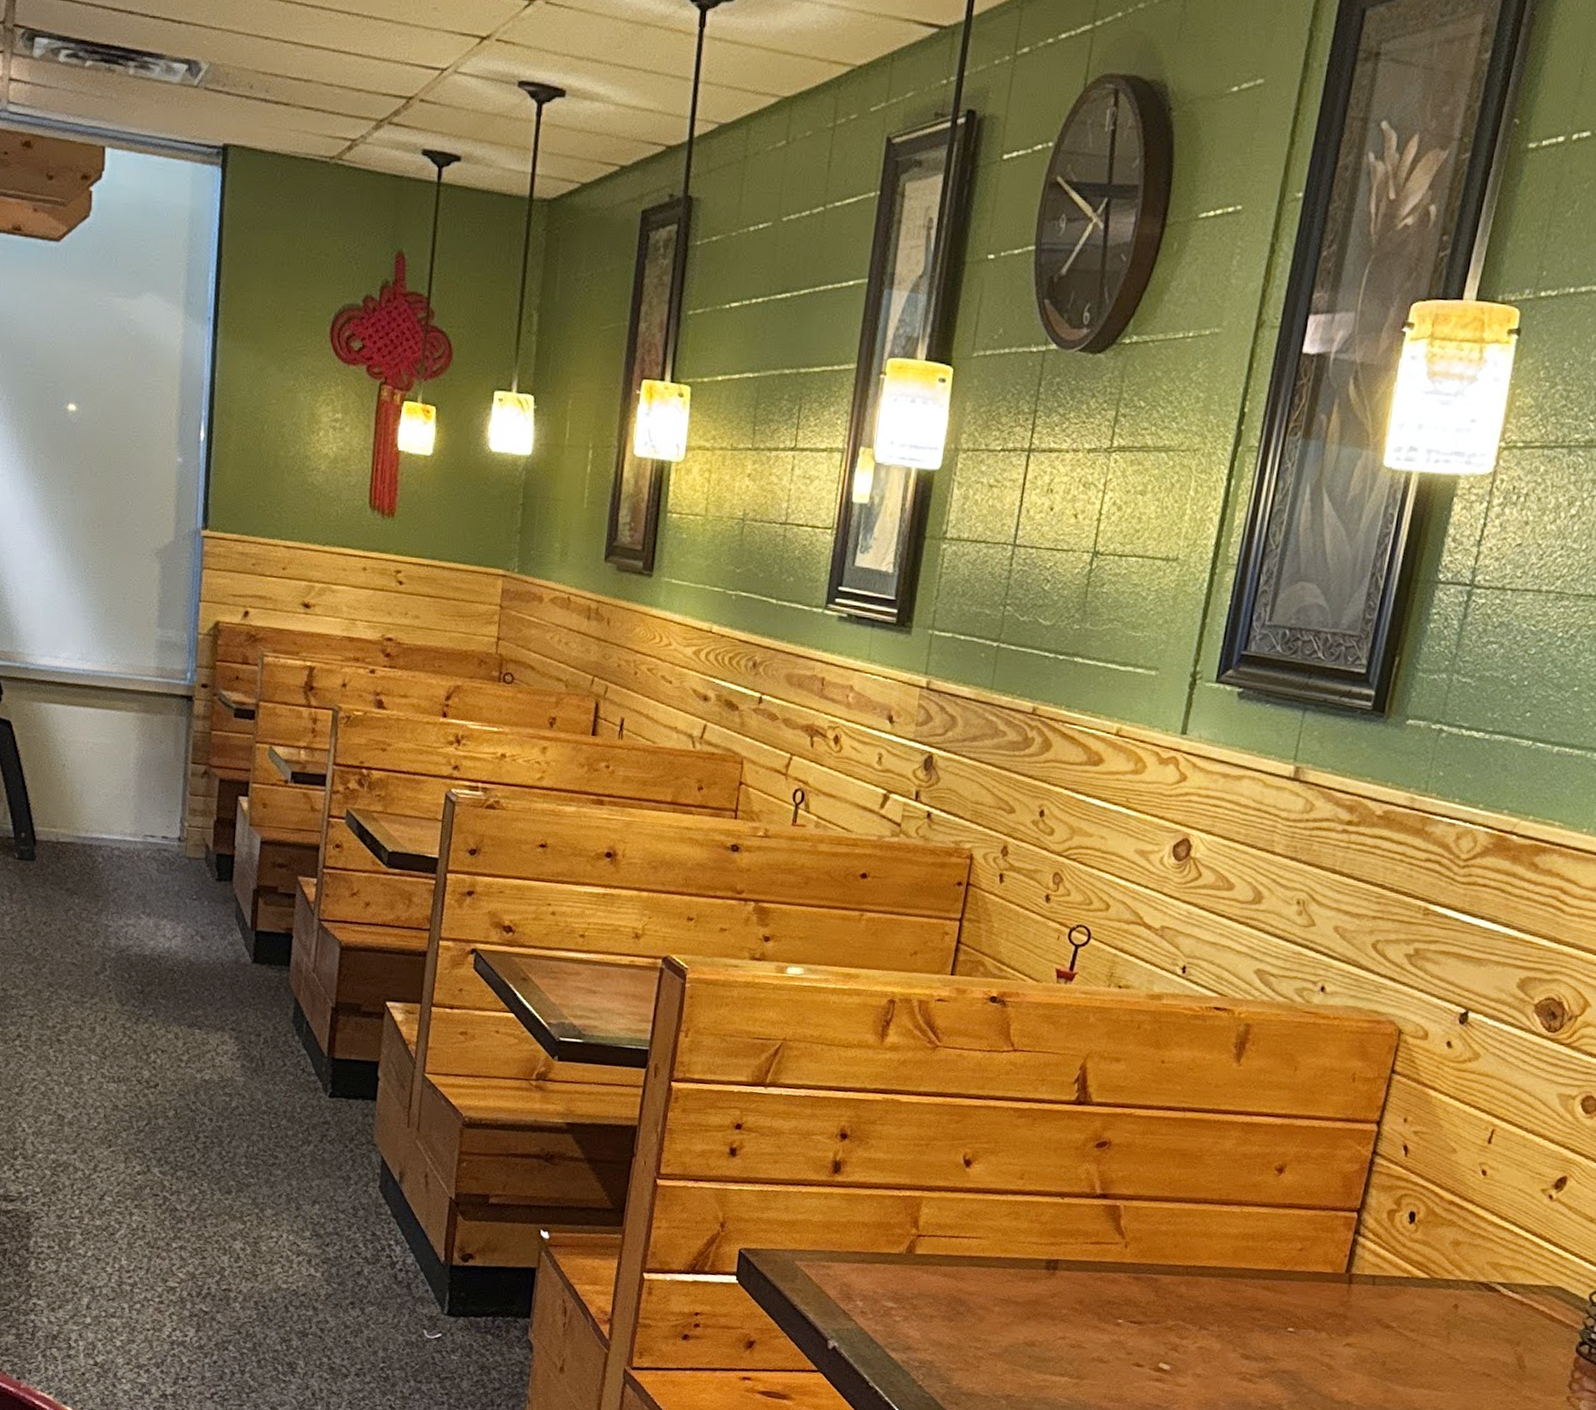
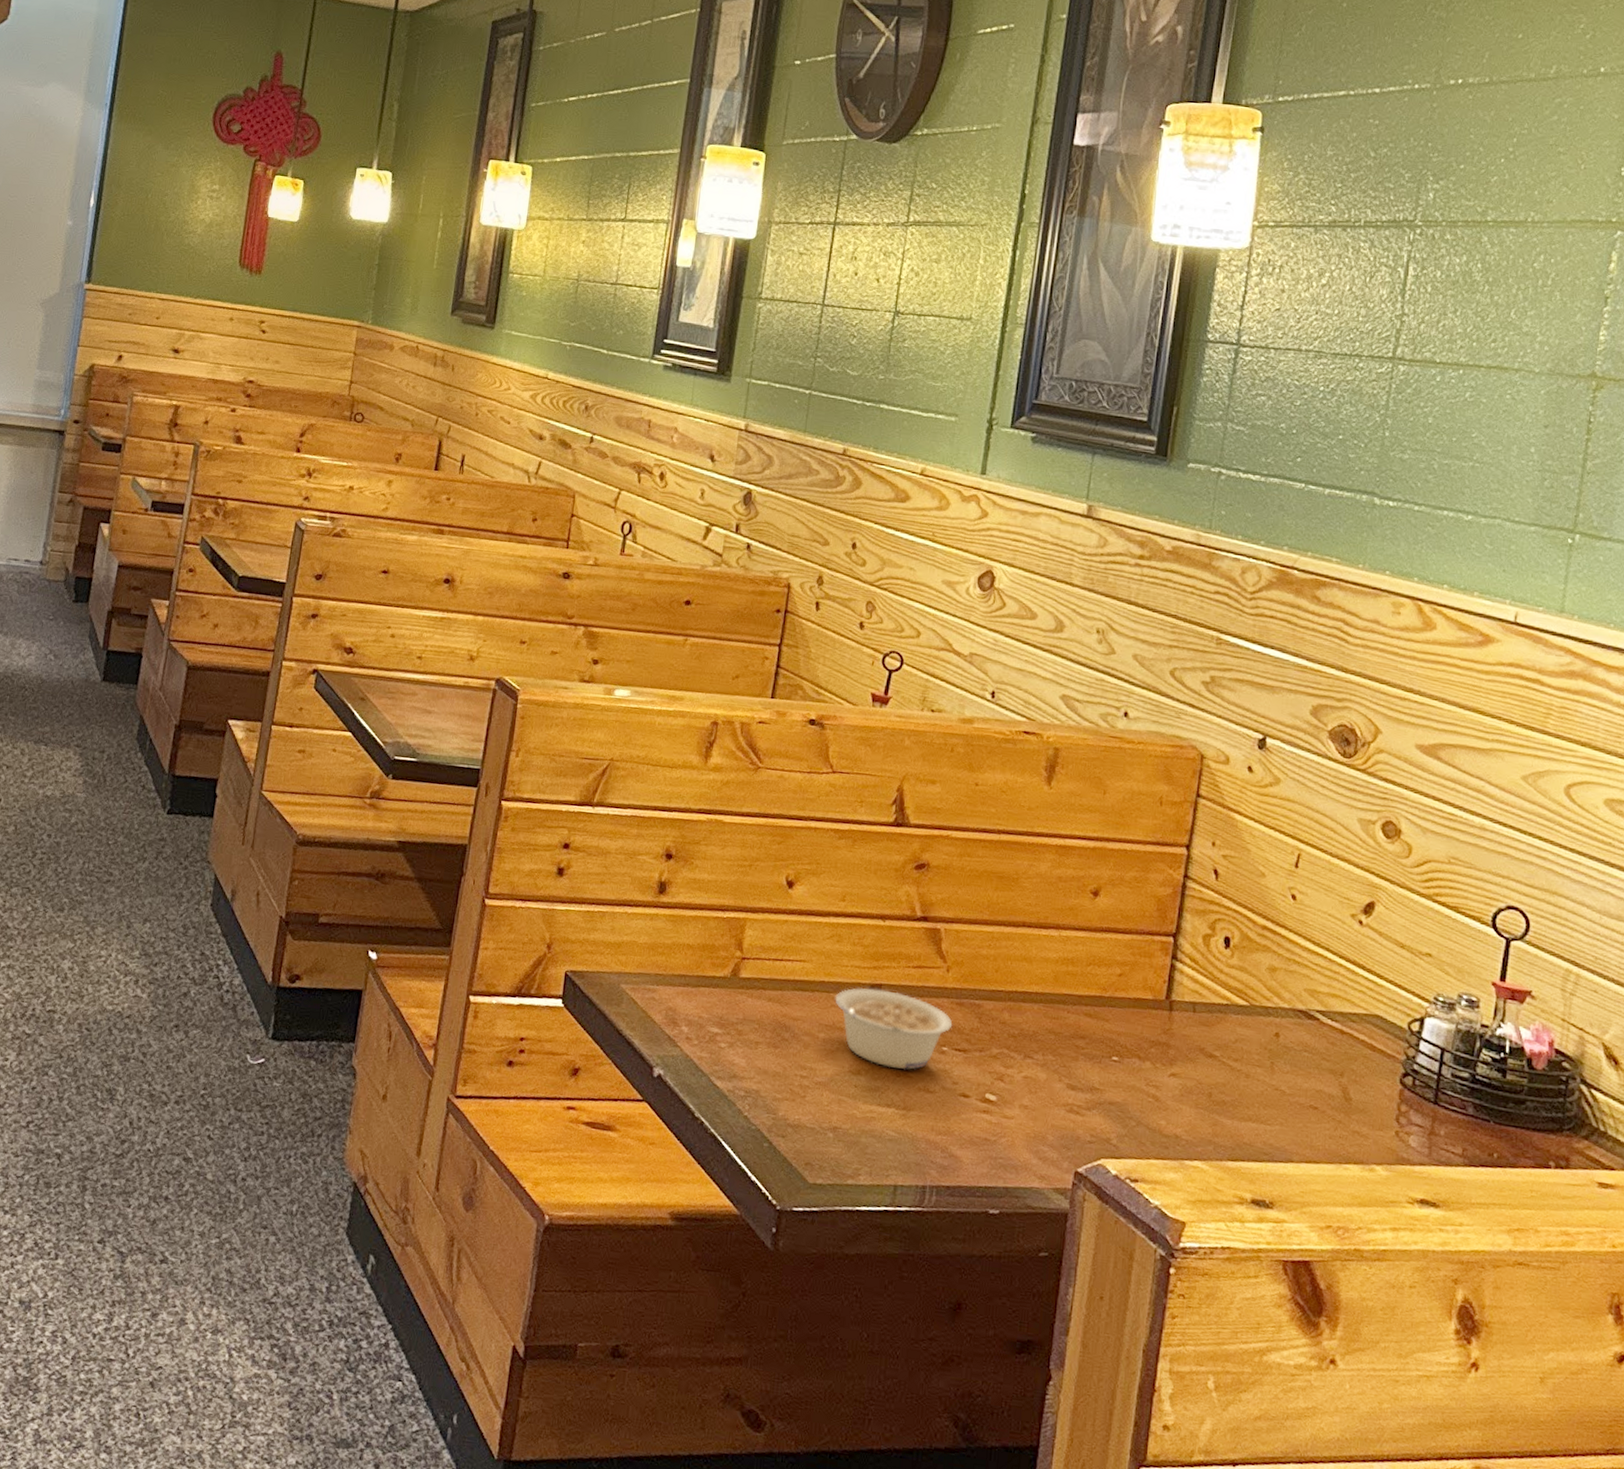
legume: none [1010,1263,1129,1342] -> present [835,988,953,1070]

